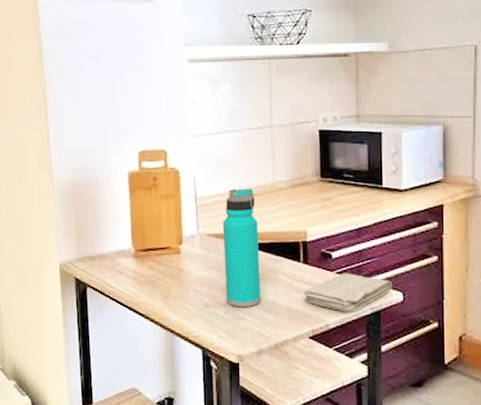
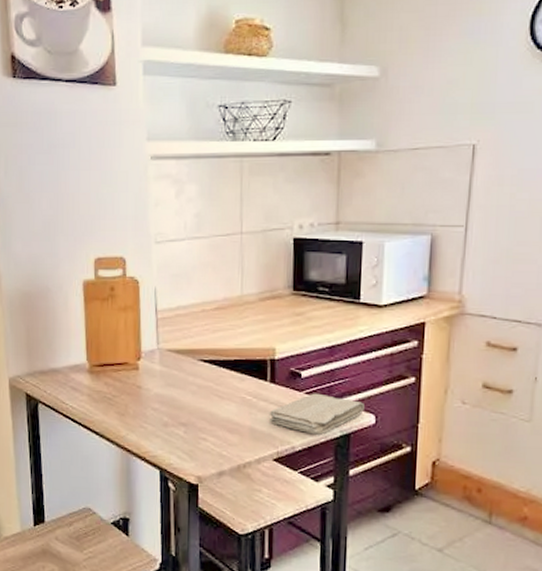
water bottle: present [223,188,261,308] -> none [184,300,224,428]

